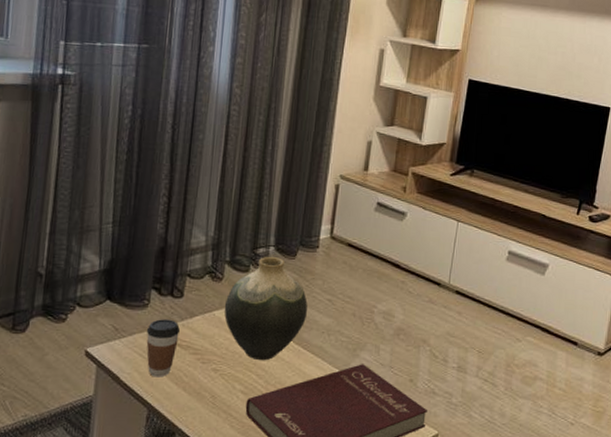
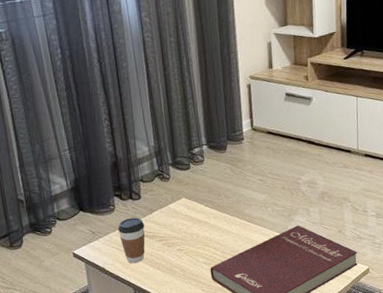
vase: present [224,256,308,361] -> none [176,153,245,237]

